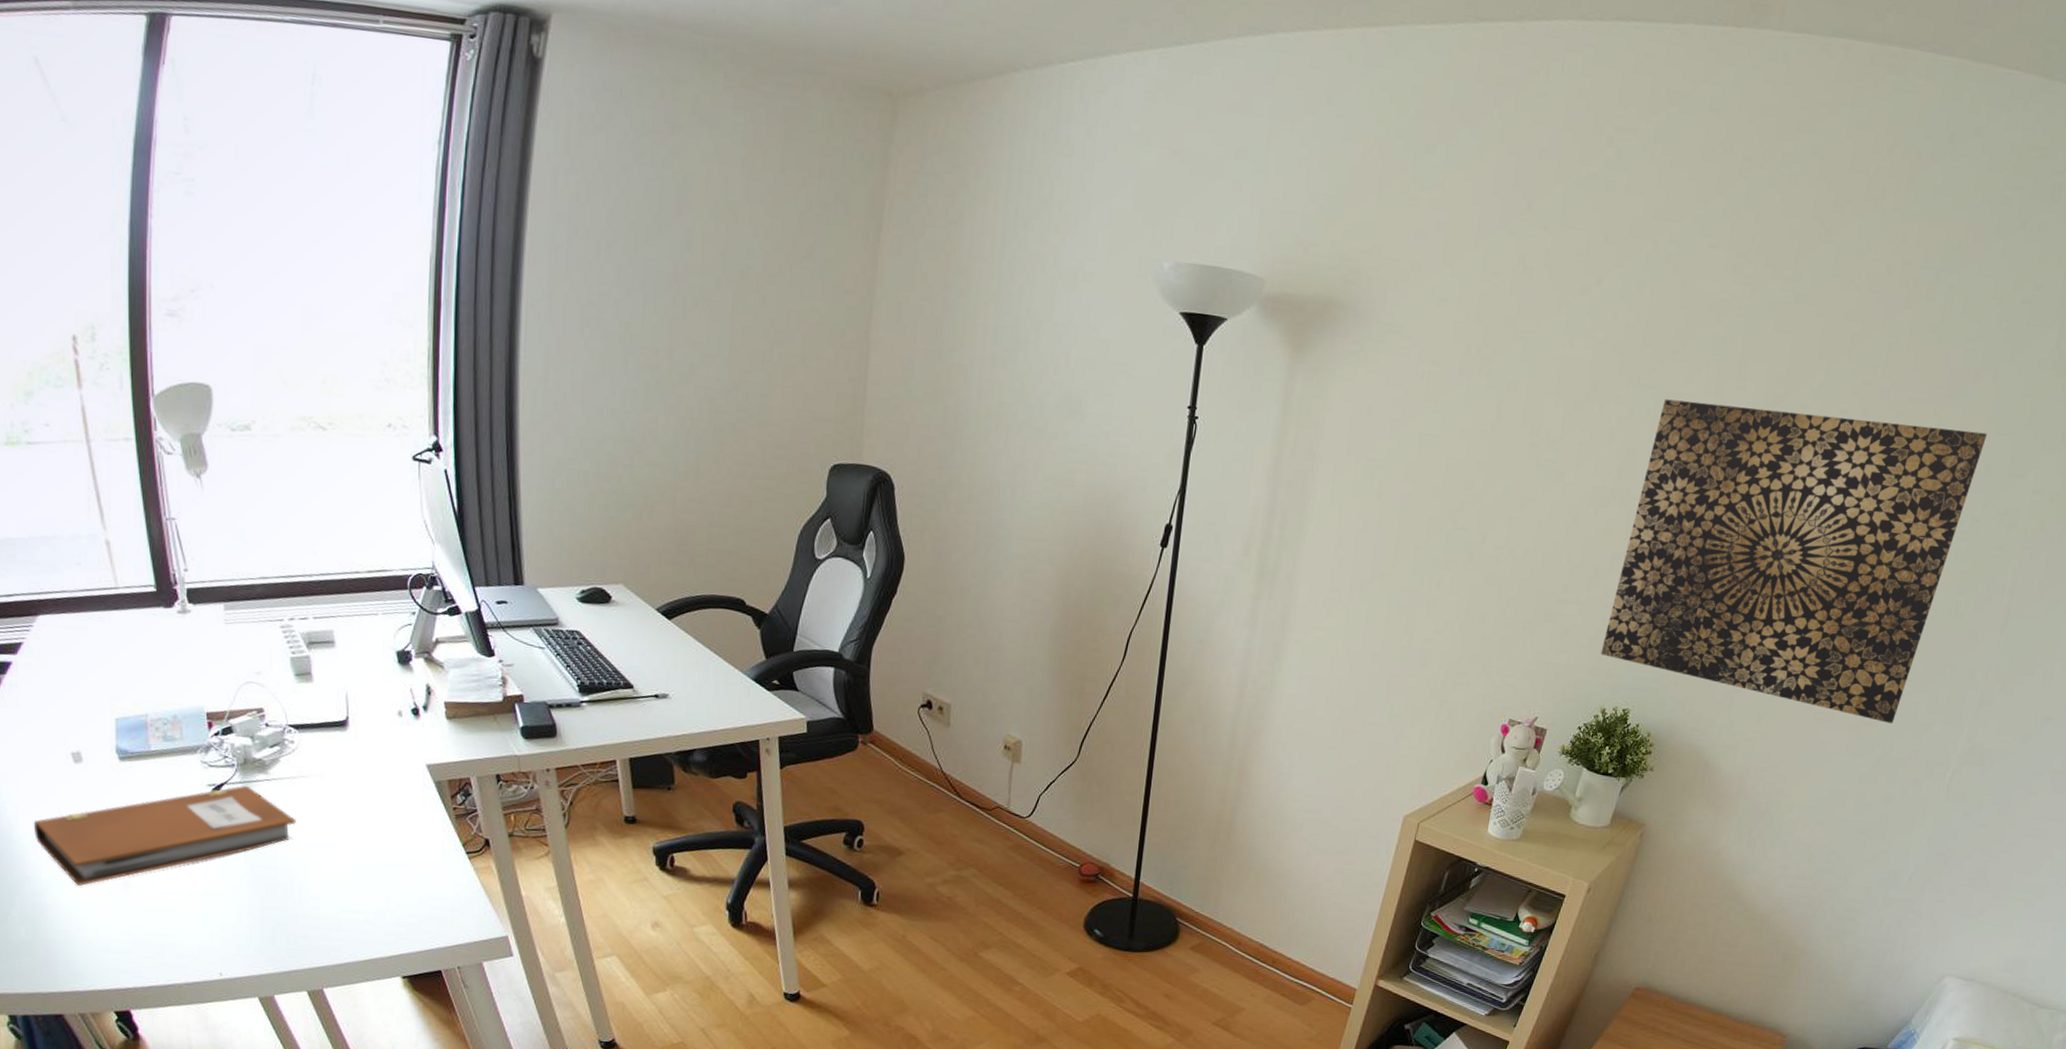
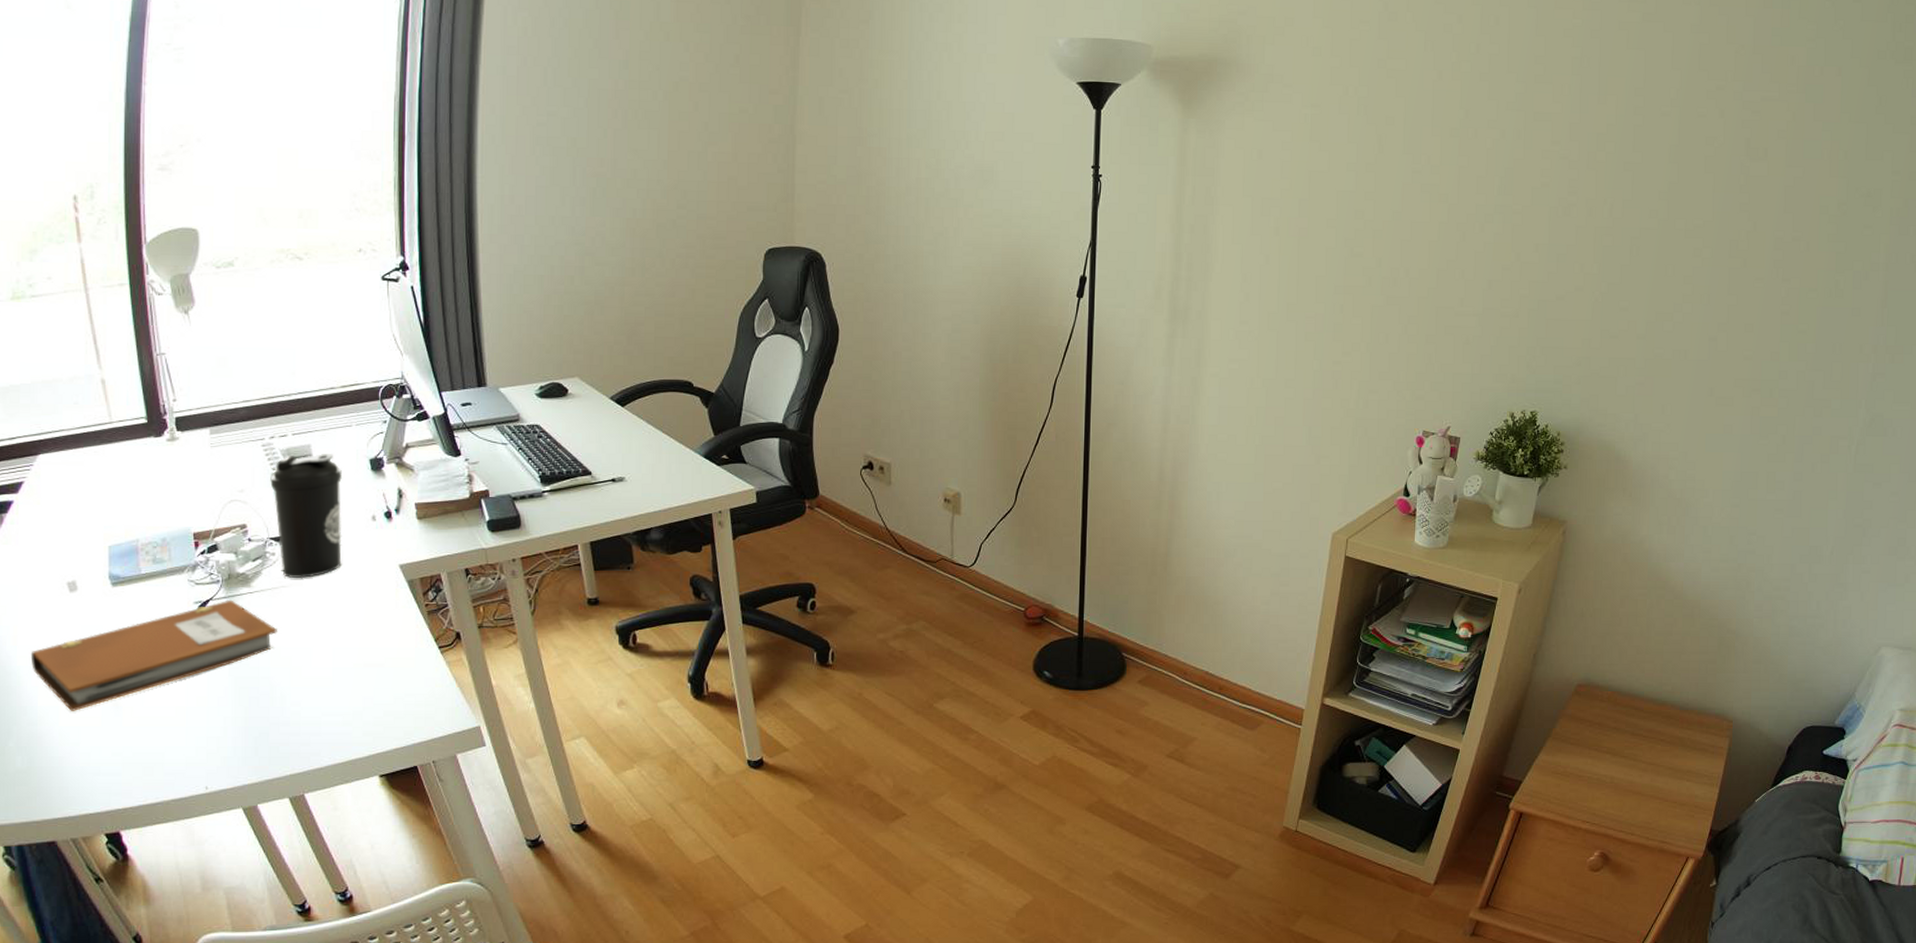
water bottle: none [289,639,367,770] -> present [270,453,342,579]
wall art: present [1600,399,1987,724] -> none [1503,119,1840,403]

